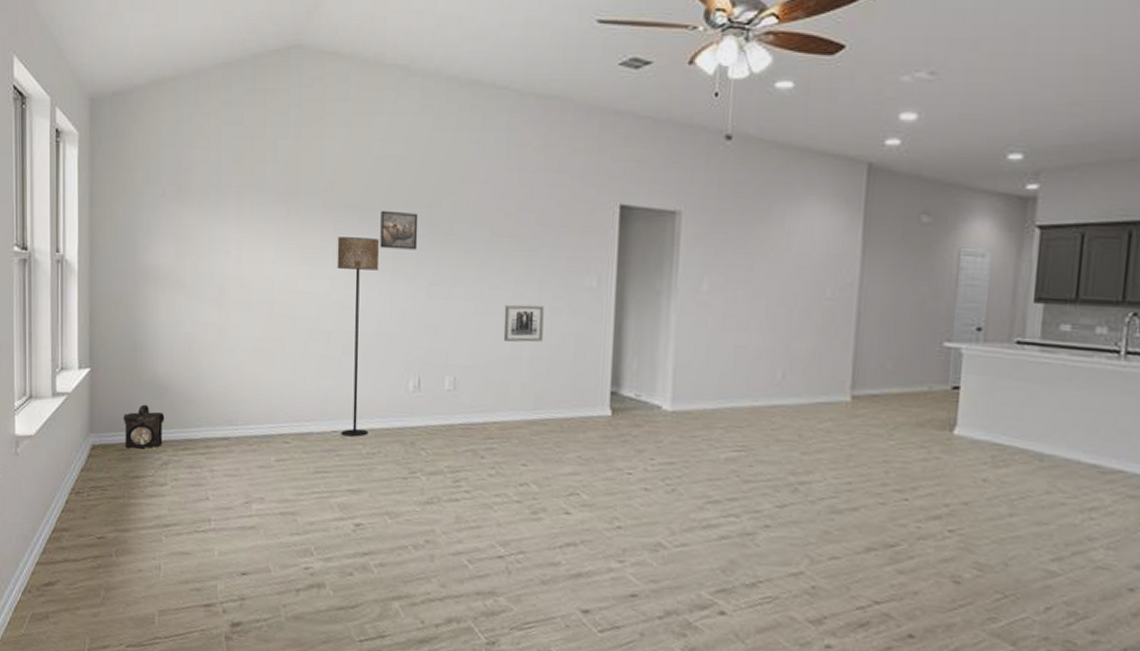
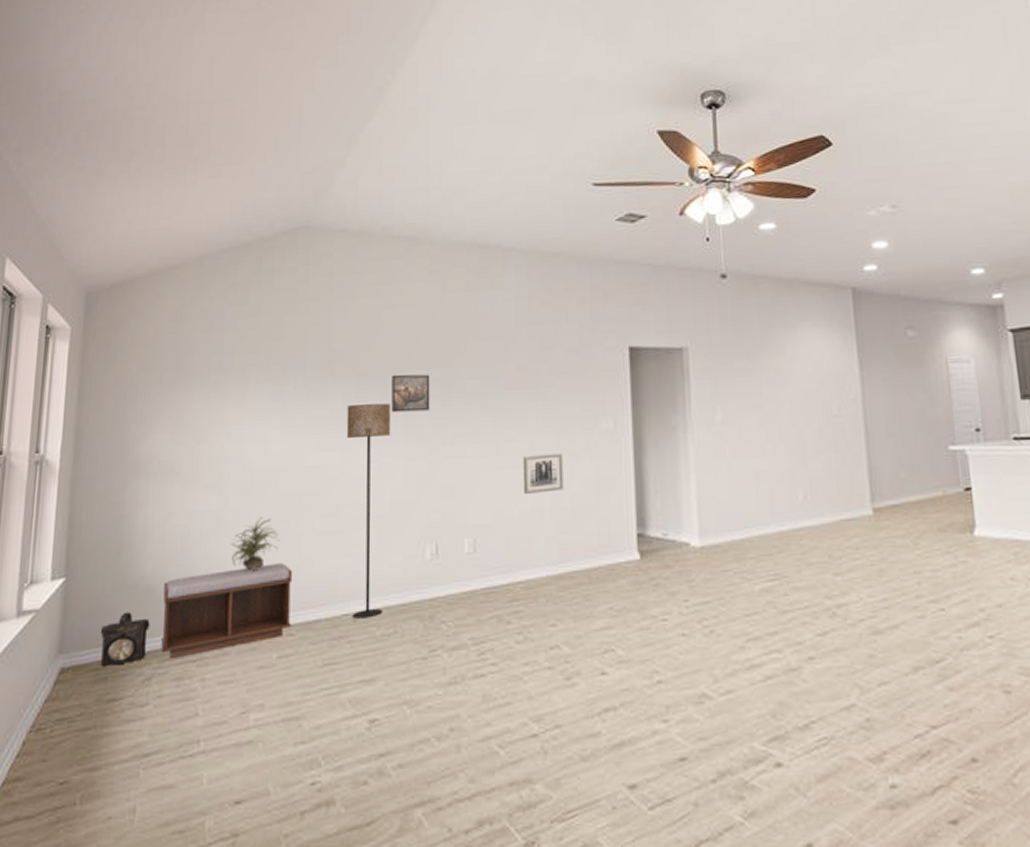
bench: none [174,377,288,449] -> present [161,563,293,658]
potted plant: none [233,334,276,383] -> present [231,517,280,571]

